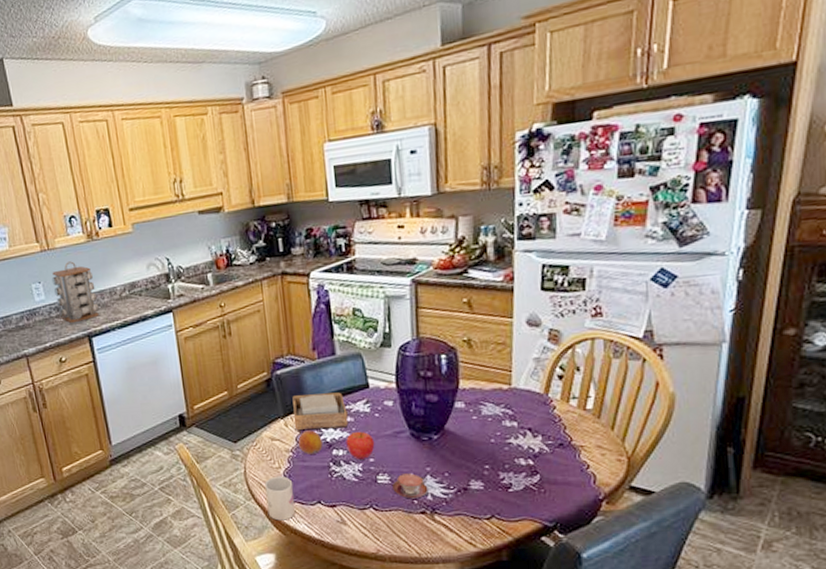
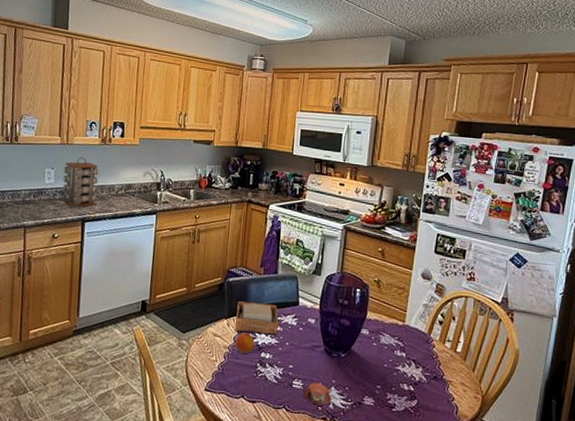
mug: present [264,475,296,521] -> none [198,367,225,409]
fruit: present [346,431,375,460] -> none [273,340,296,365]

